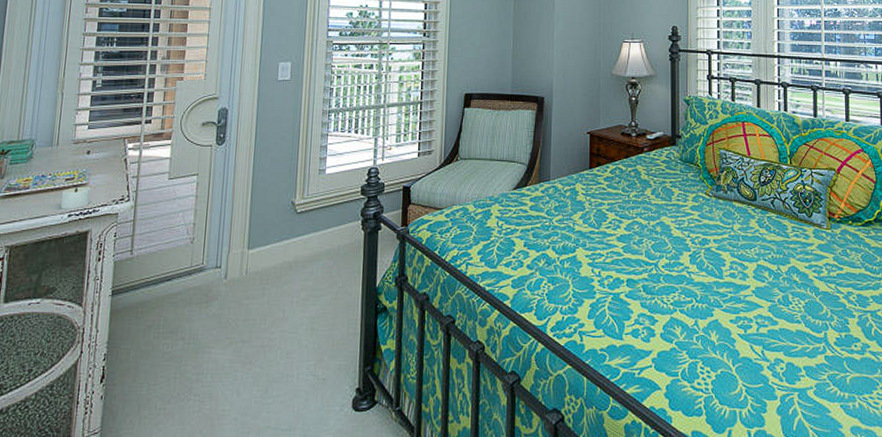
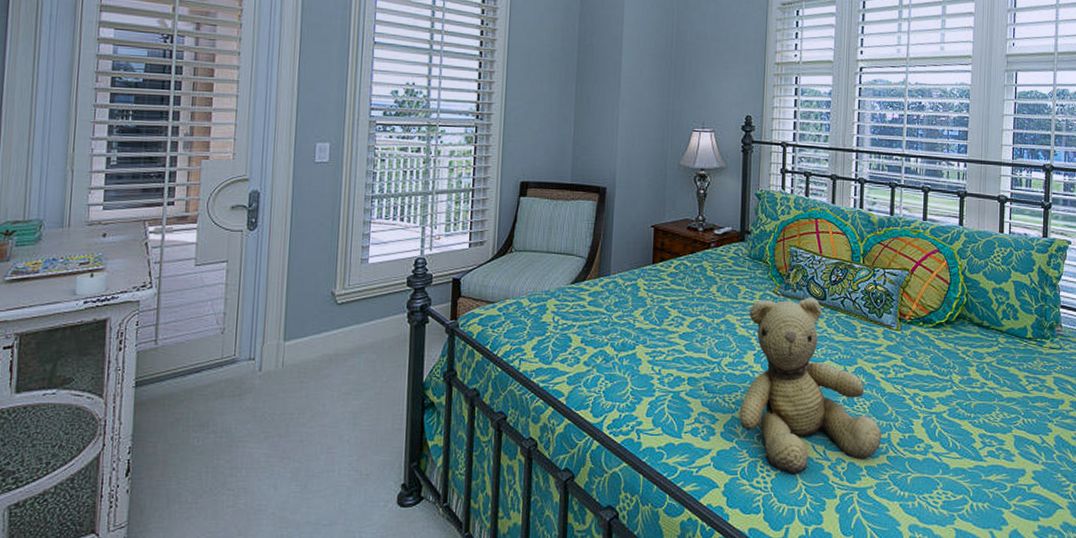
teddy bear: none [677,198,818,375] -> present [739,297,881,474]

